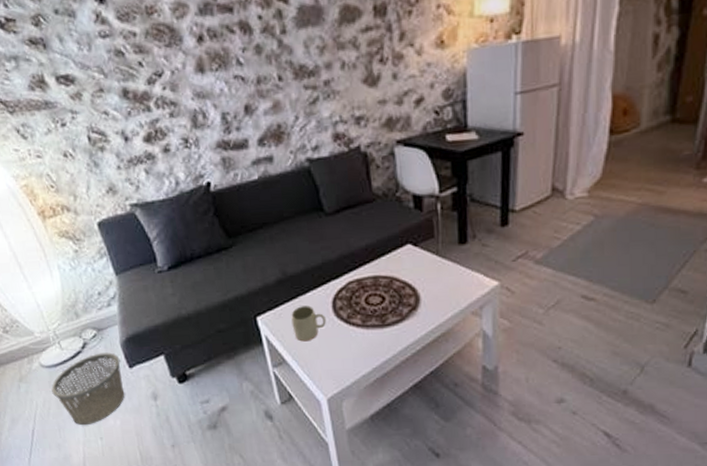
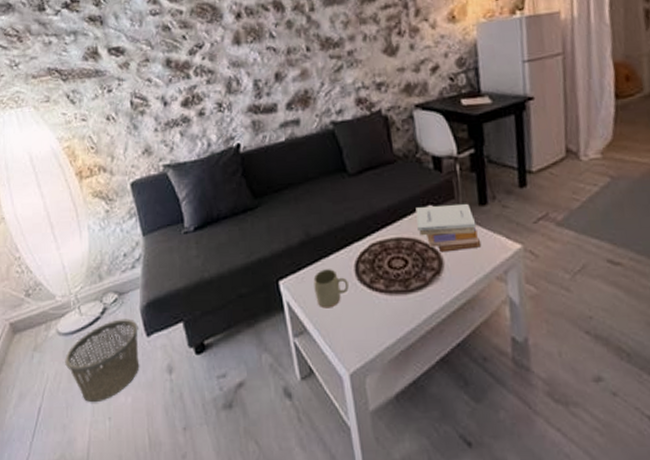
books: none [394,242,459,290] -> present [415,203,482,253]

